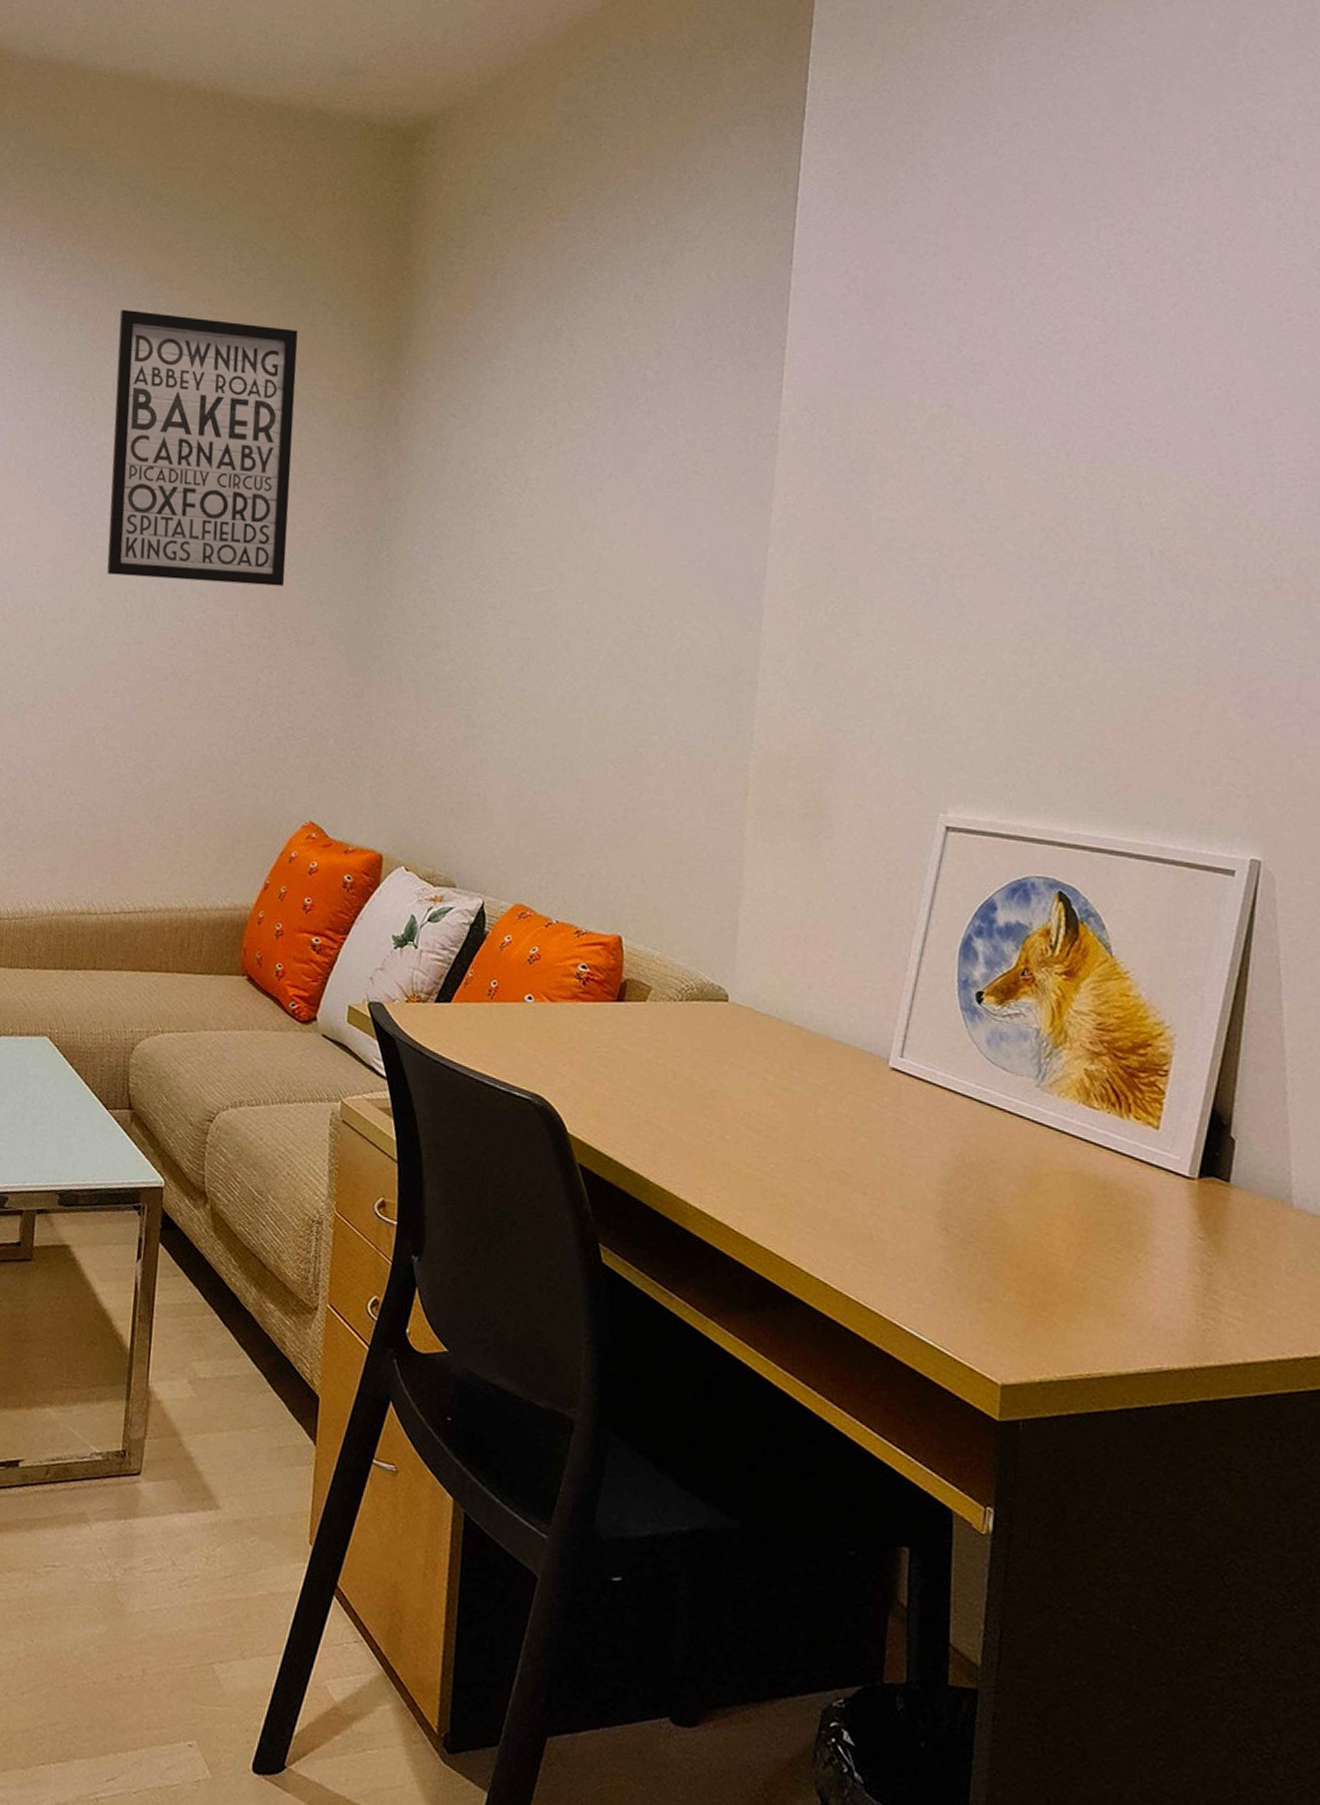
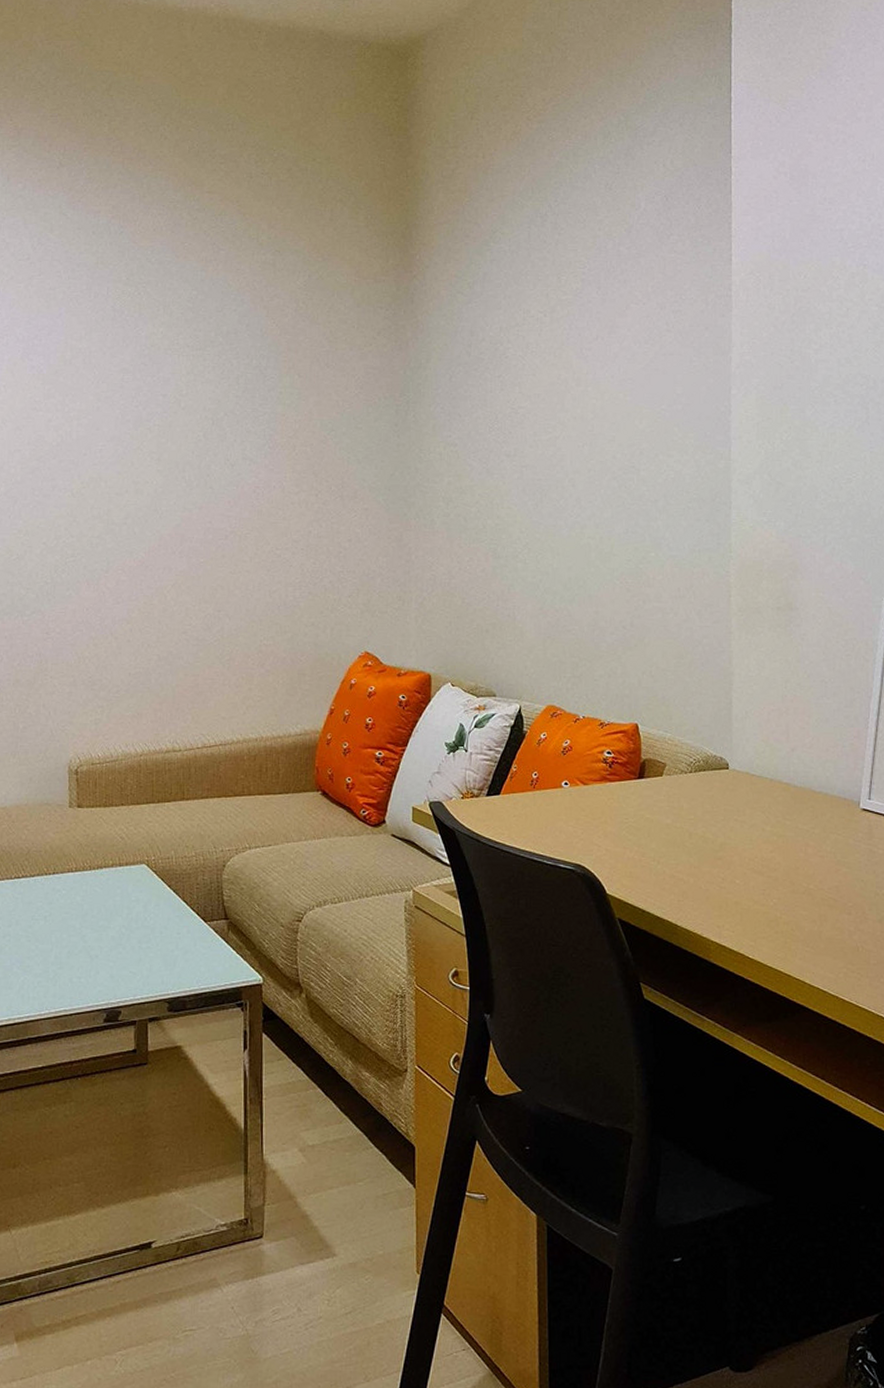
wall art: present [107,309,298,586] -> none [157,212,326,449]

